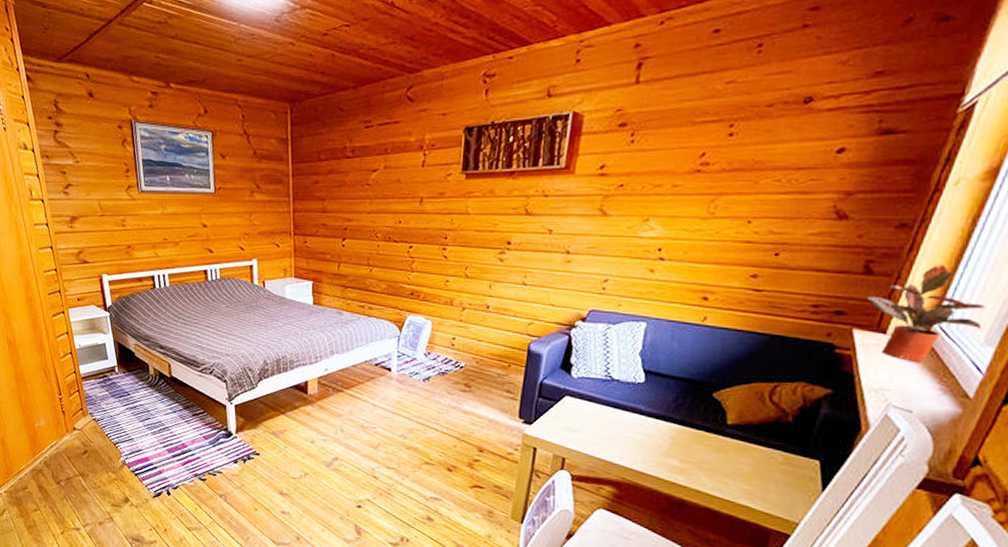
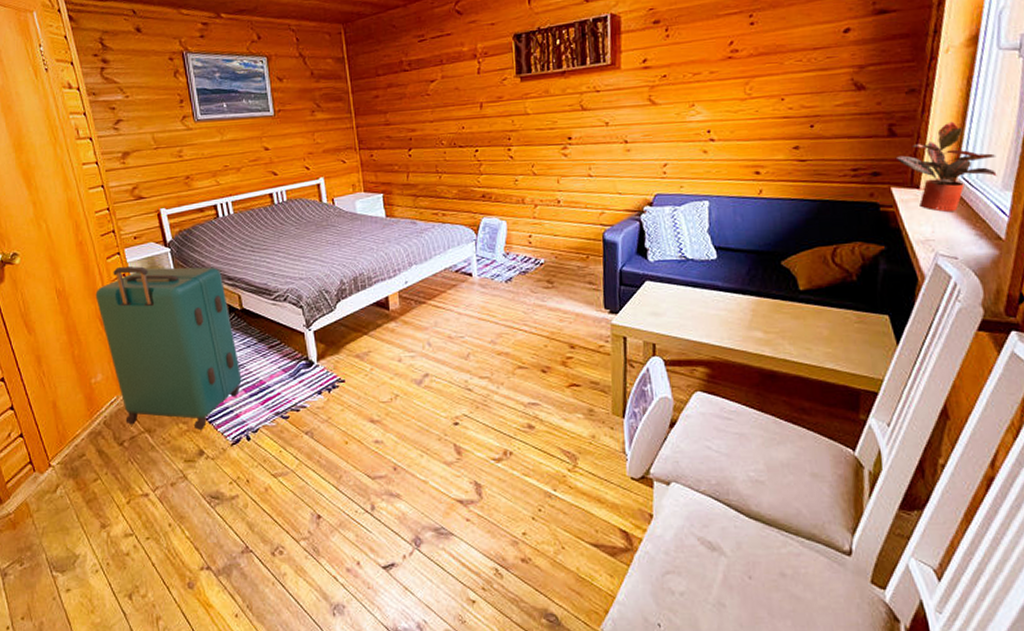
suitcase: none [41,325,167,480] -> present [95,265,242,430]

